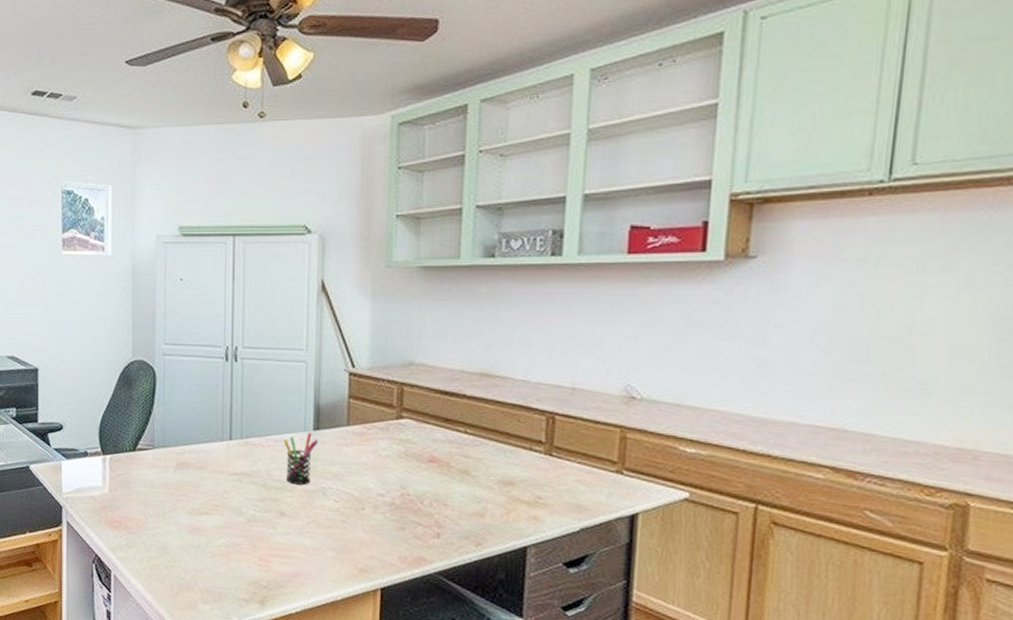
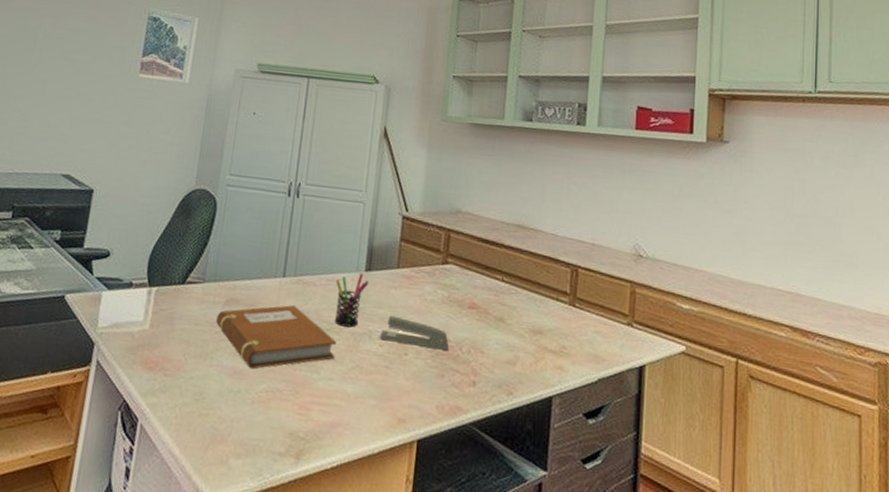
notebook: none [170,466,290,526] -> present [216,304,337,370]
stapler: none [334,472,409,504] -> present [379,315,449,351]

